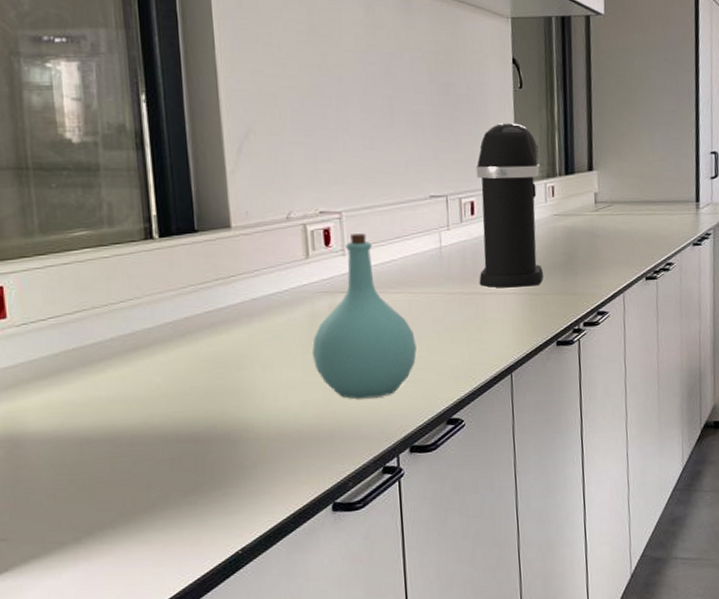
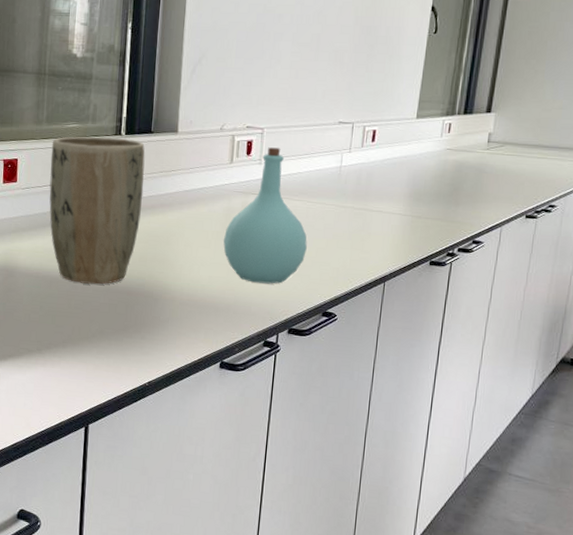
plant pot: none [52,242,198,440] -> present [49,135,145,285]
coffee maker: present [475,123,543,288] -> none [369,64,443,210]

